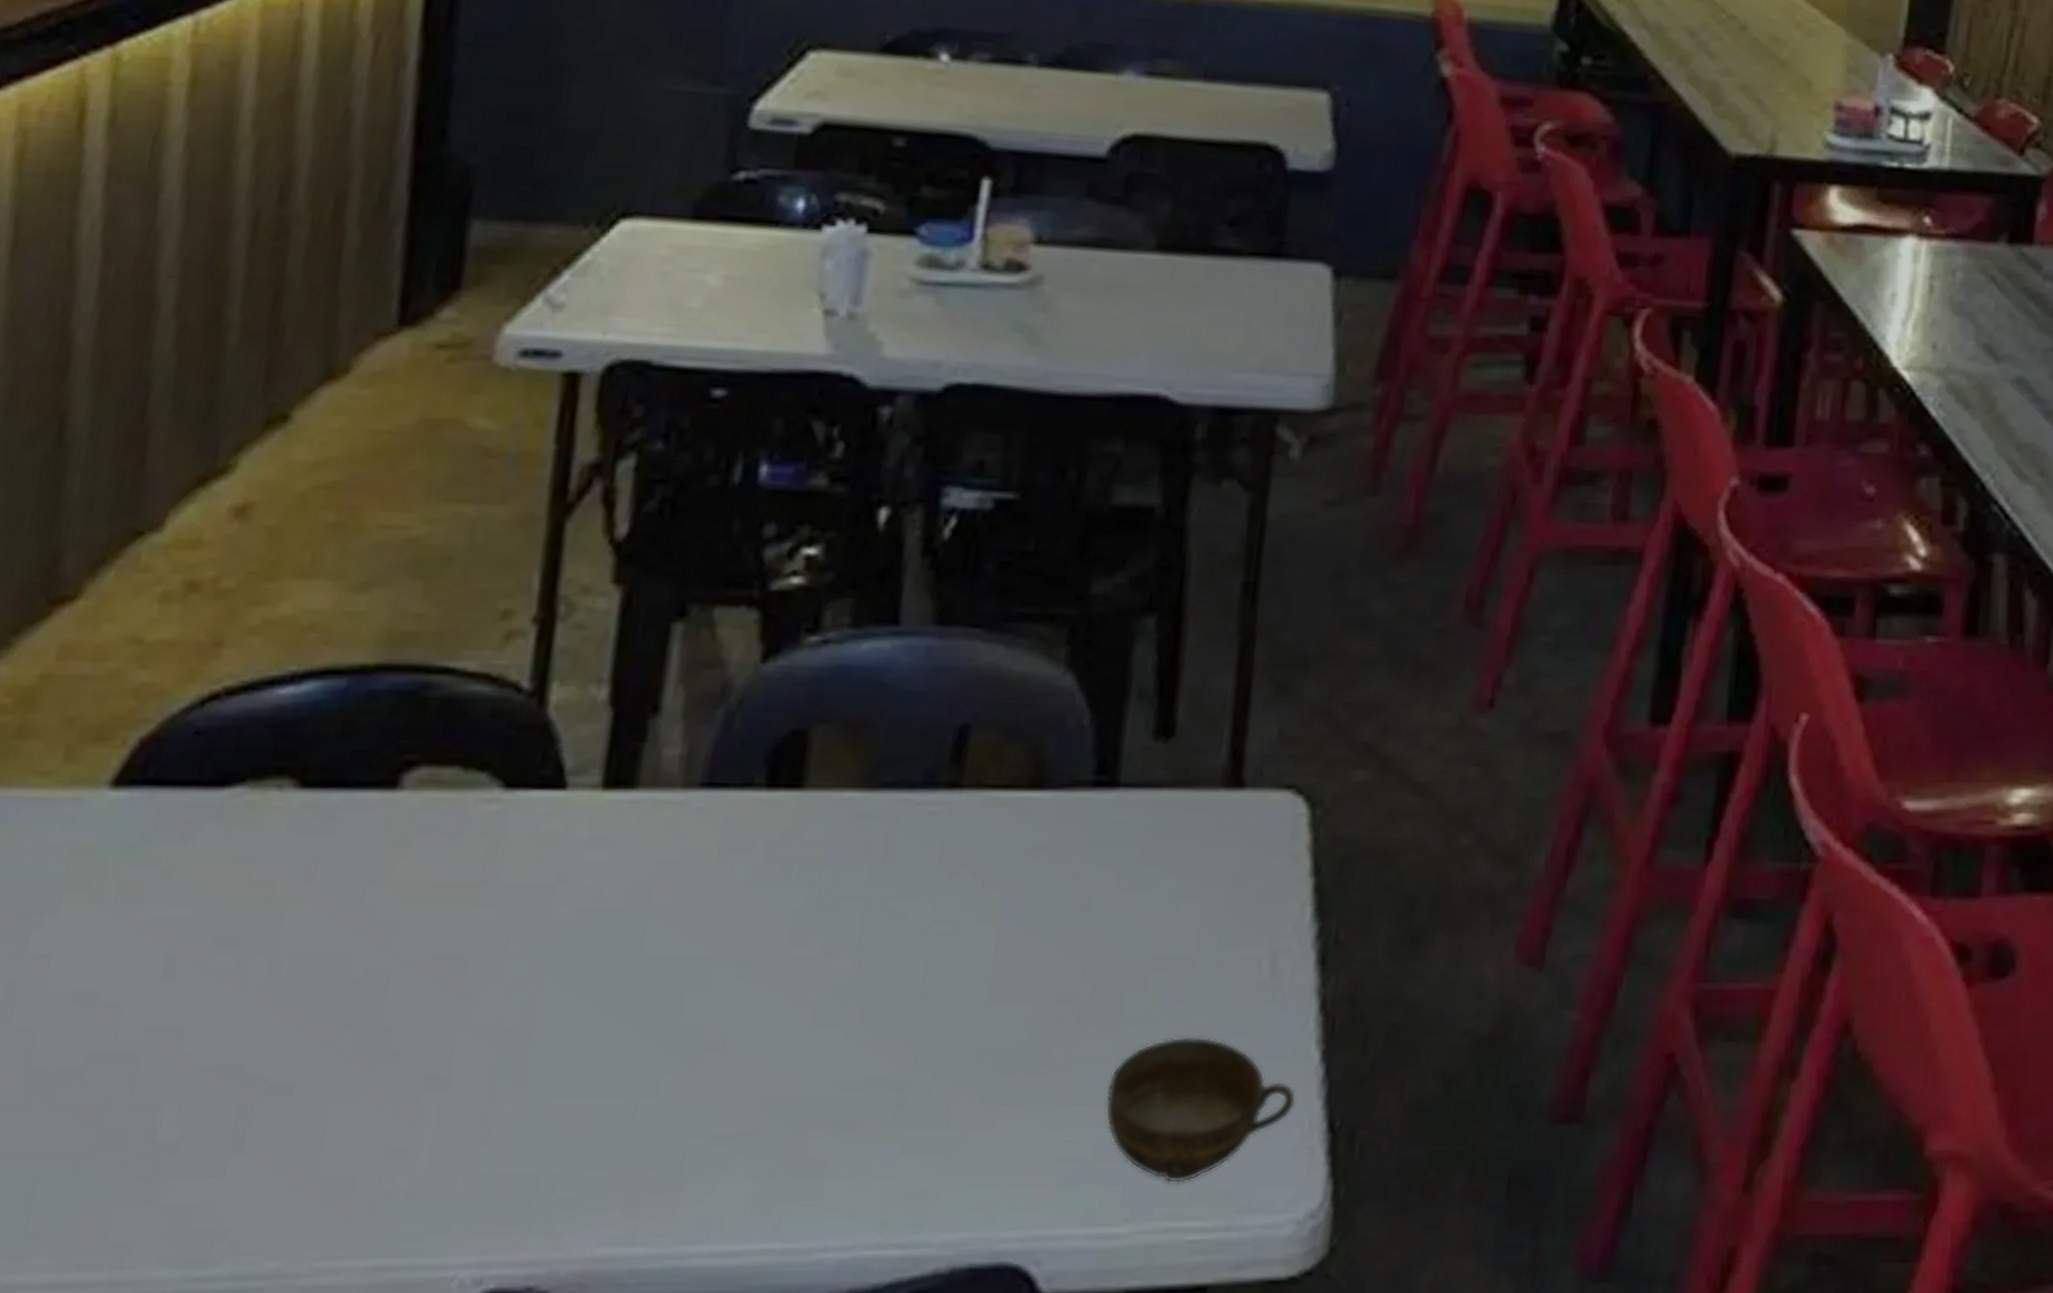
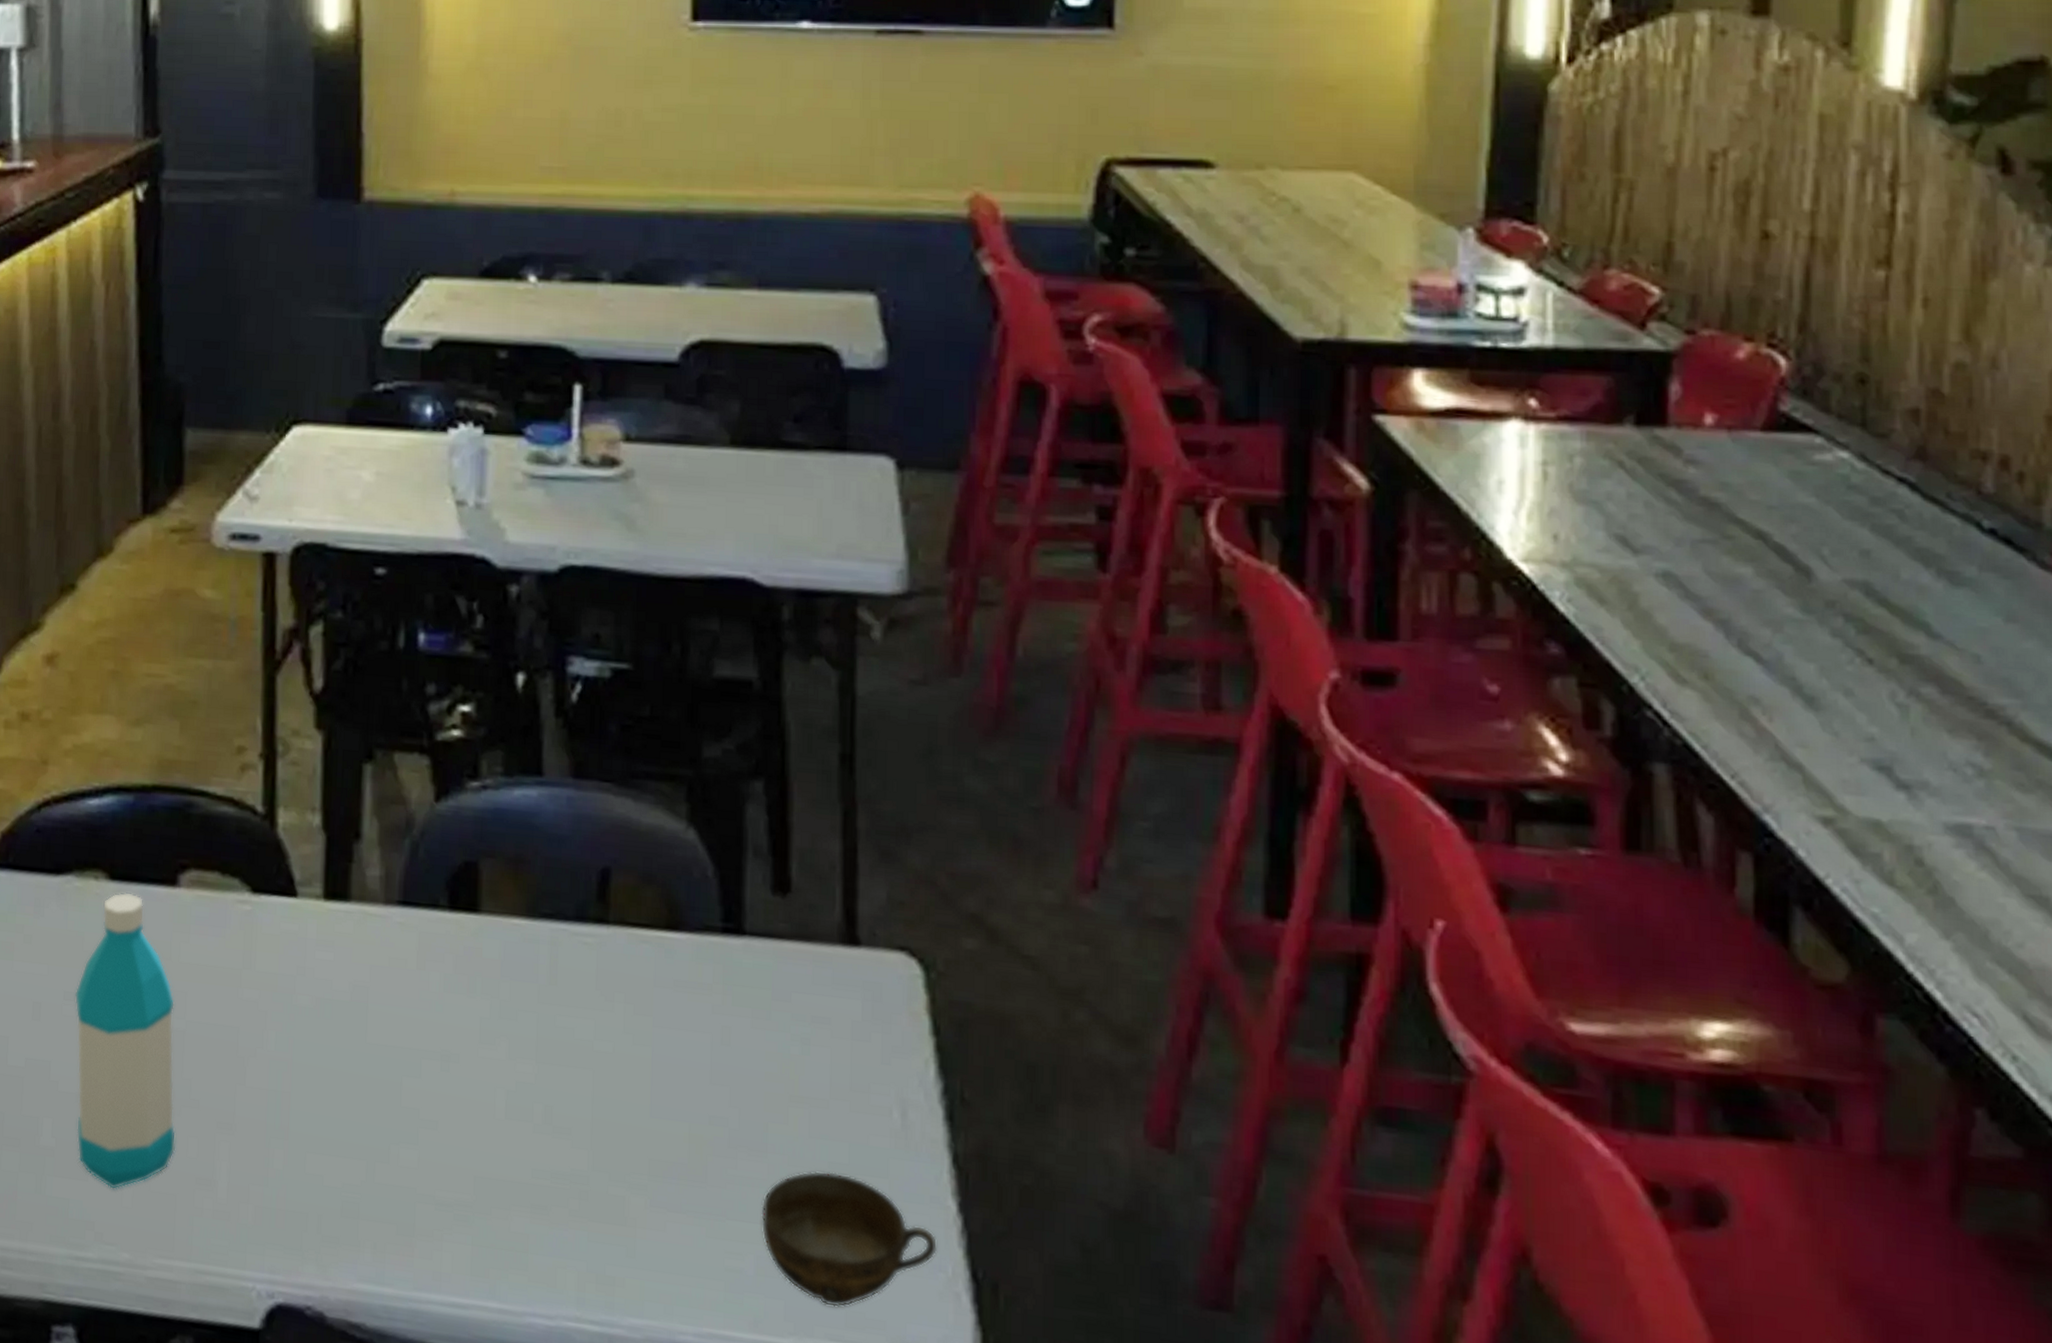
water bottle: none [213,802,379,1182] -> present [74,892,176,1189]

